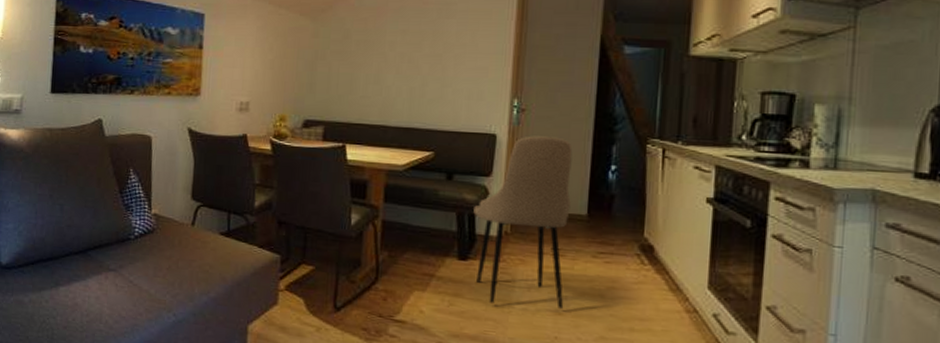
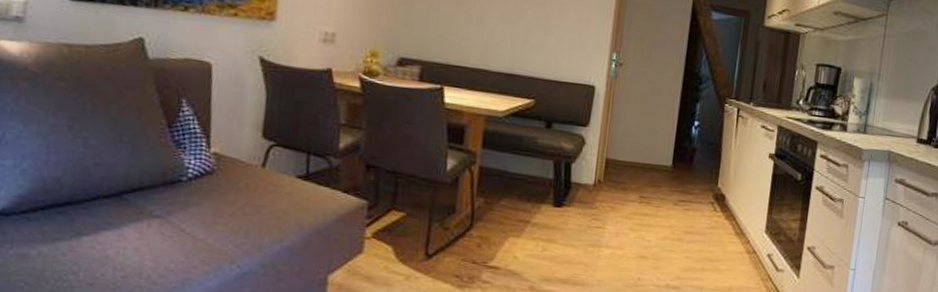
dining chair: present [473,136,573,310] -> none [570,89,663,253]

